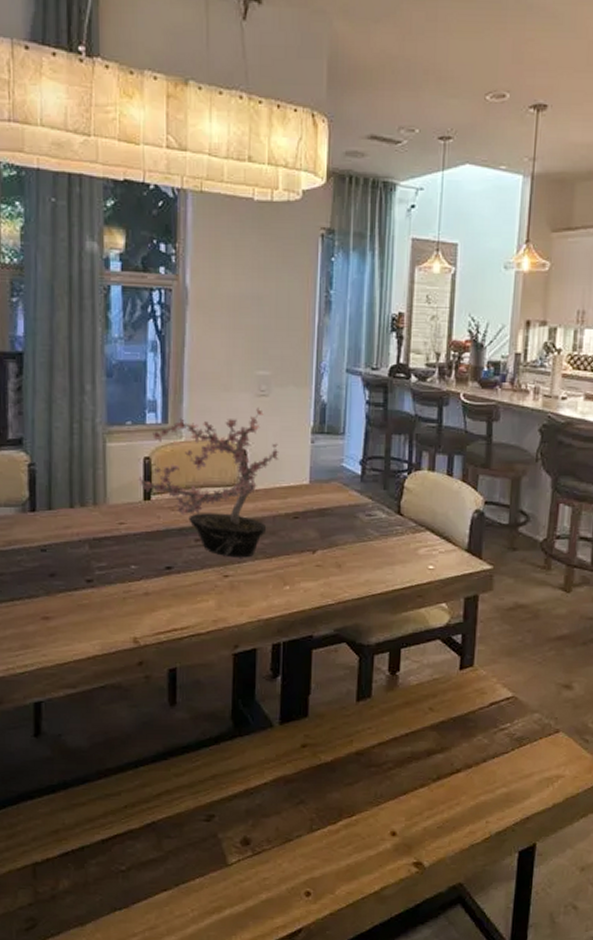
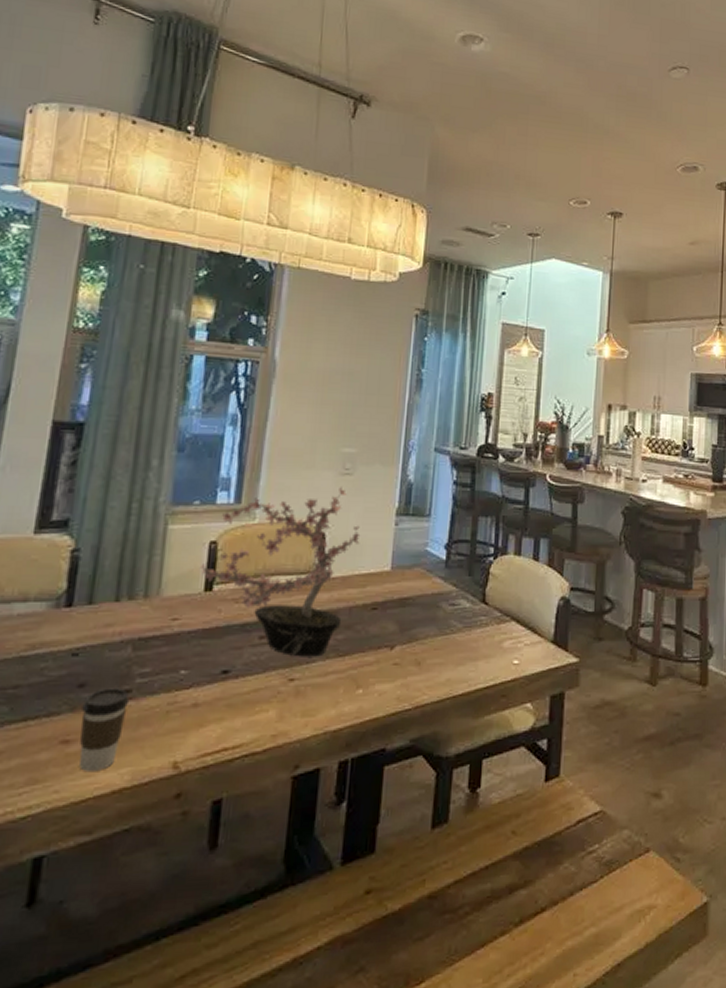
coffee cup: none [55,578,93,641] -> present [79,688,130,771]

